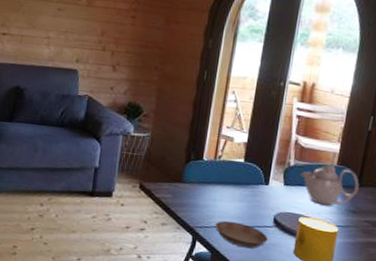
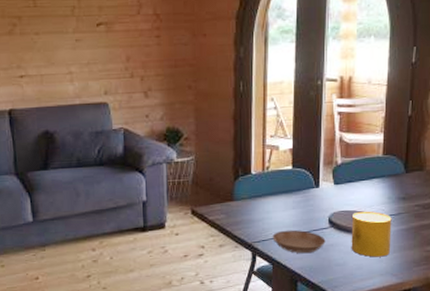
teapot: present [300,163,359,206] -> none [348,154,406,198]

